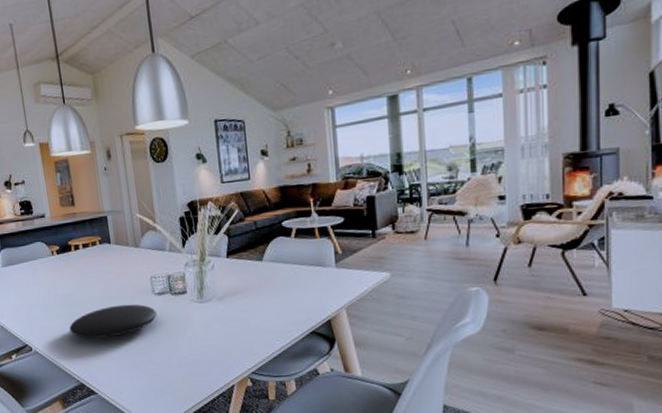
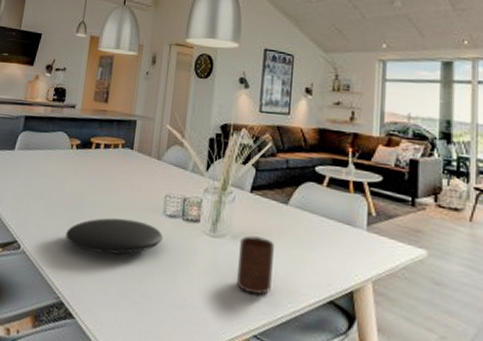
cup: none [225,293,260,341] -> present [237,235,274,295]

